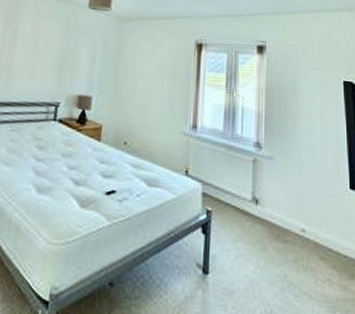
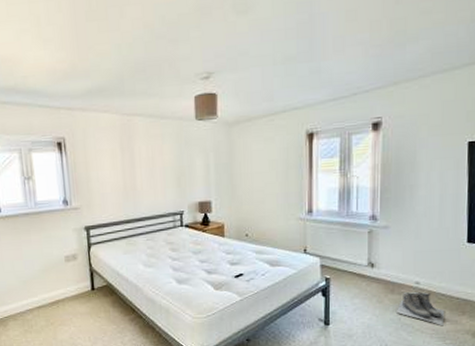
boots: none [283,241,333,290] -> present [397,292,445,325]

